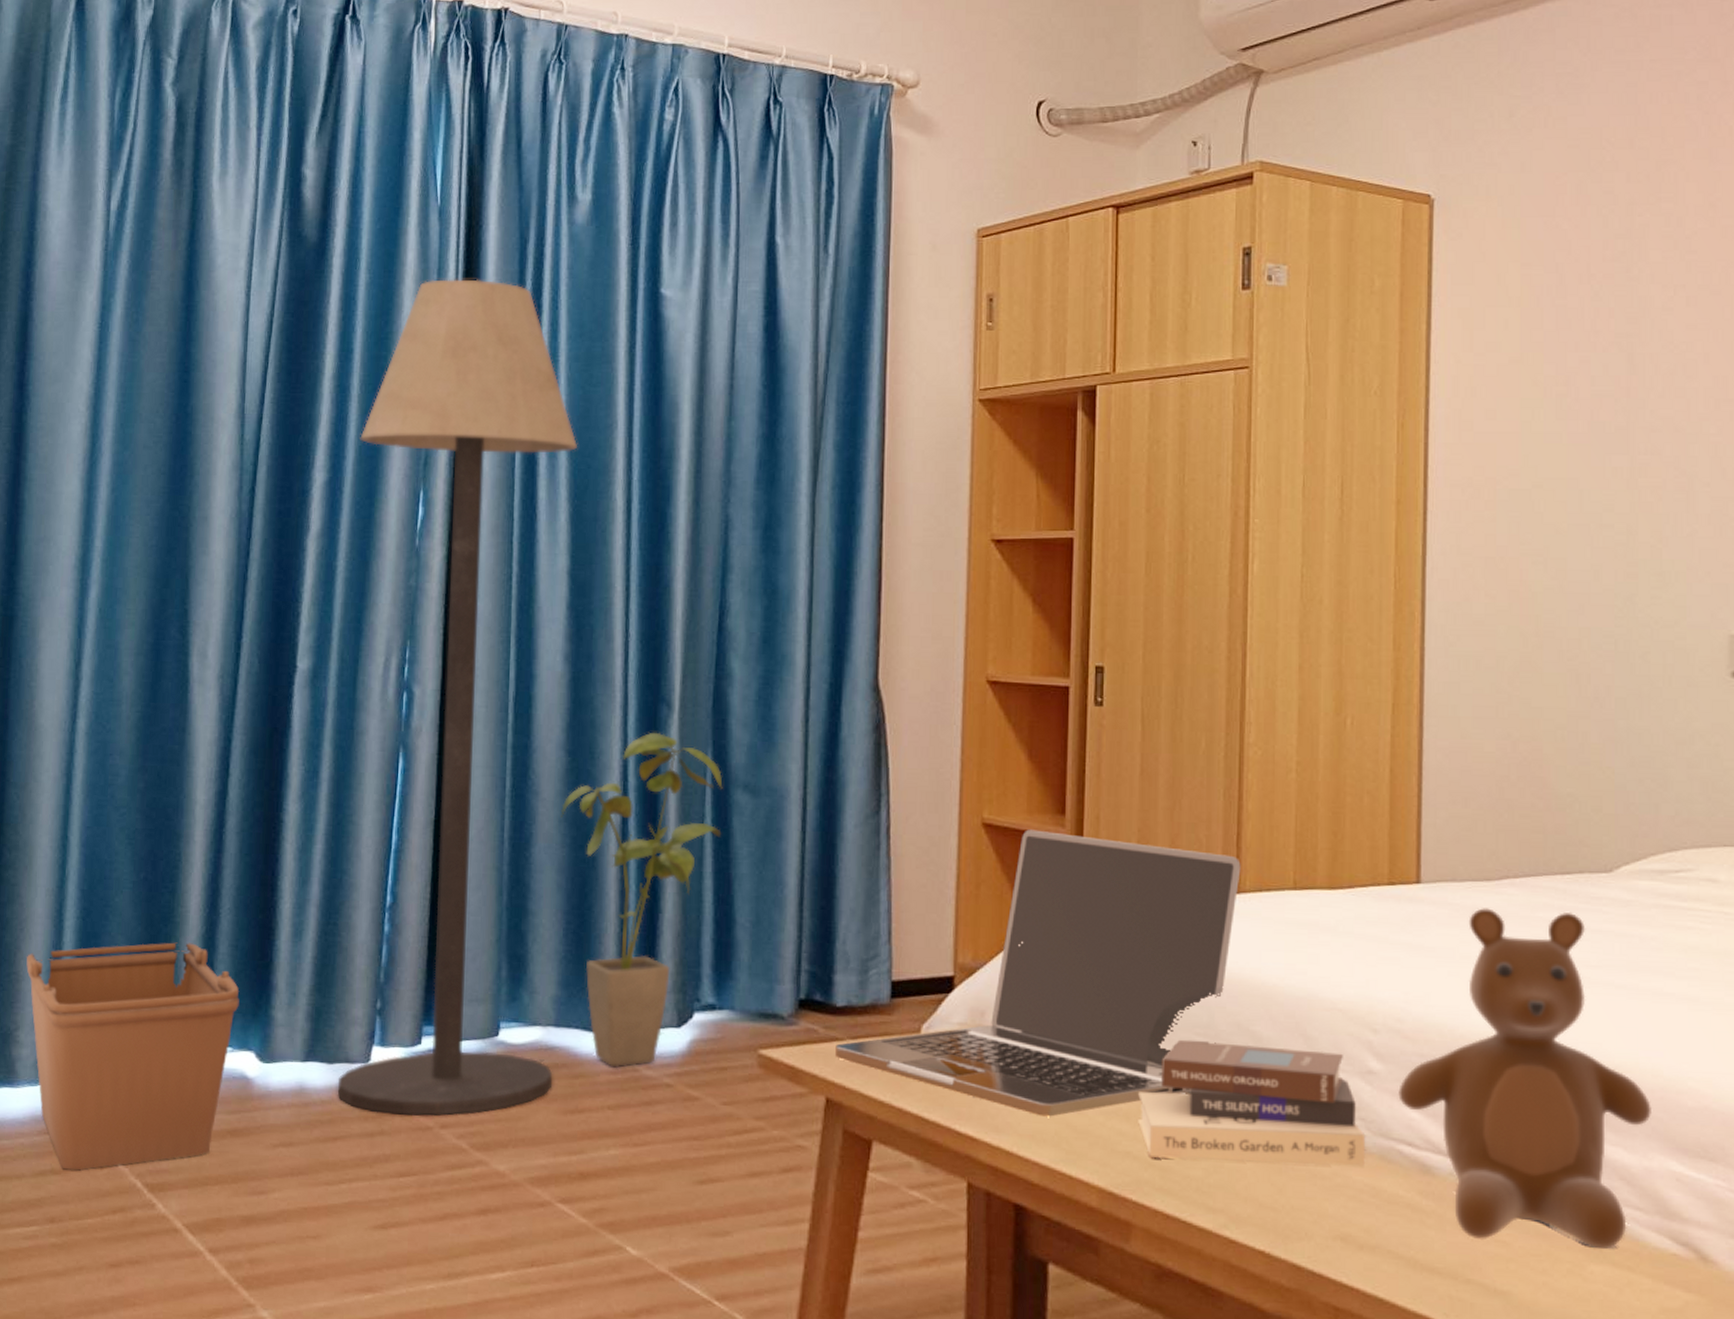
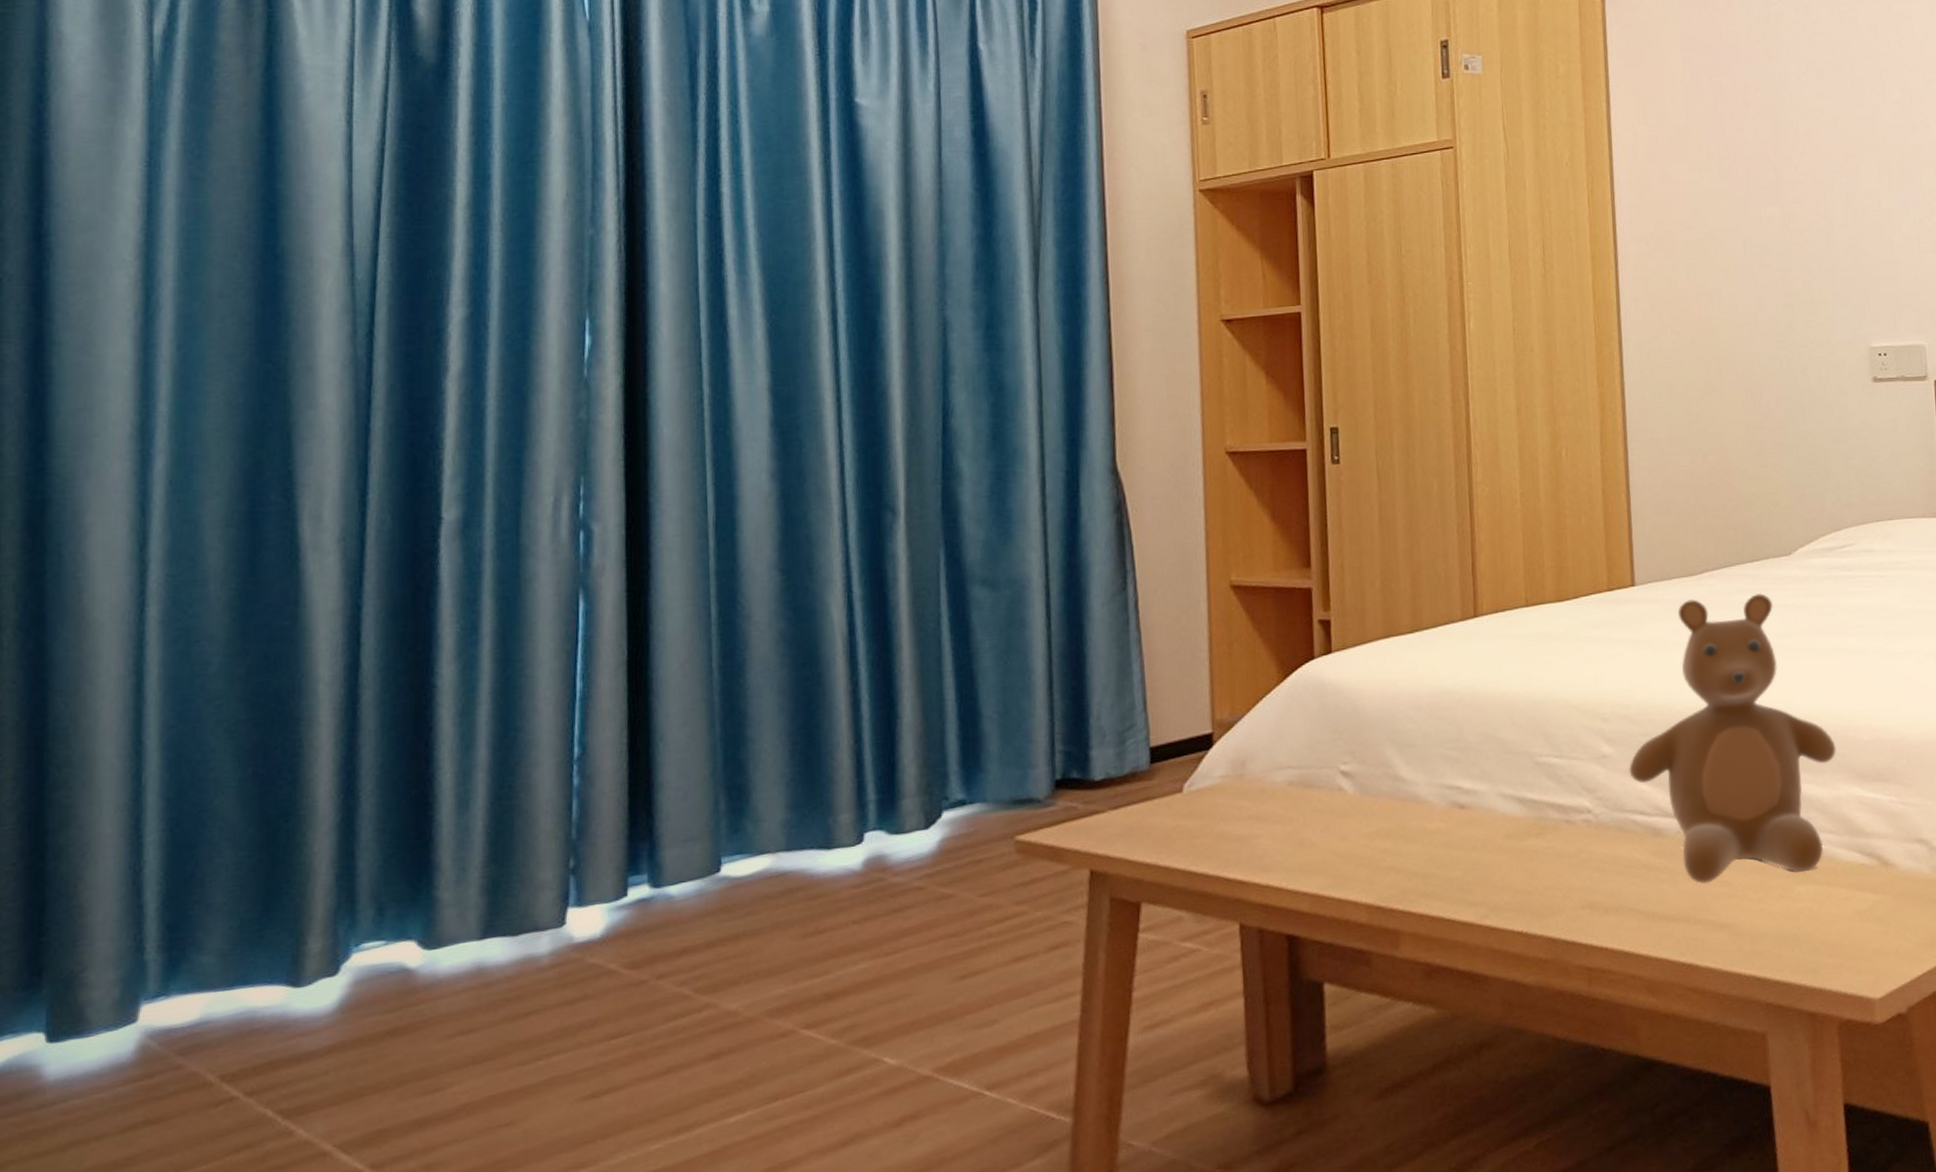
bicycle basket: present [26,942,239,1171] -> none [93,835,392,1117]
floor lamp: present [337,279,577,1117] -> none [506,95,788,978]
house plant: present [560,732,723,1068] -> none [777,539,961,881]
laptop: present [835,829,1241,1117] -> none [1096,584,1478,849]
books: present [1138,1041,1366,1167] -> none [1398,744,1605,869]

